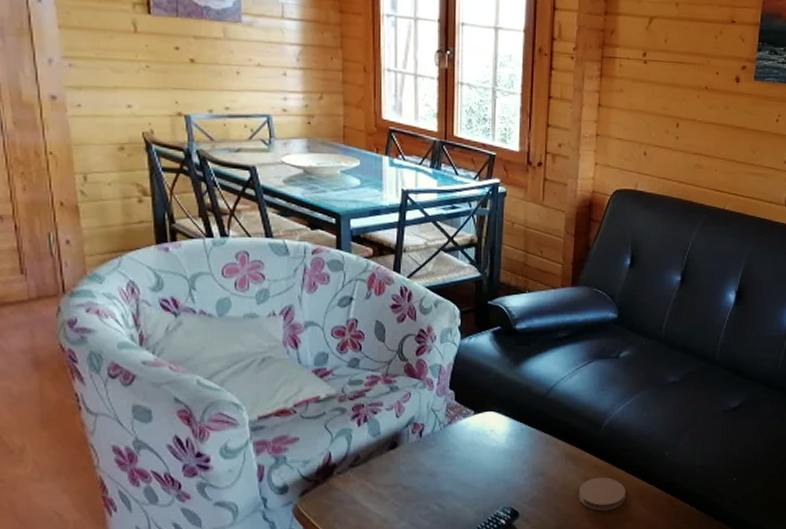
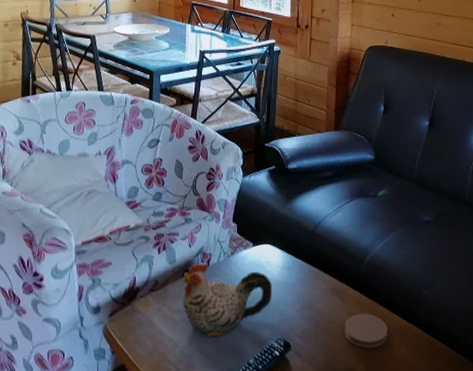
chicken figurine: none [390,434,498,510] -> present [183,263,273,337]

